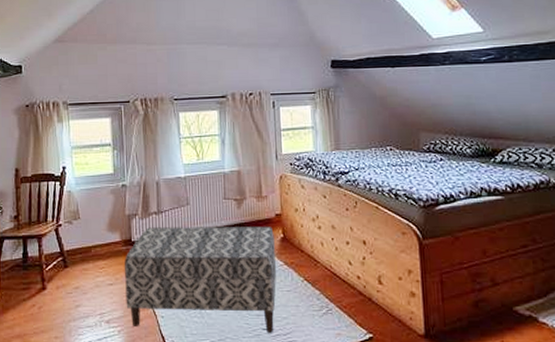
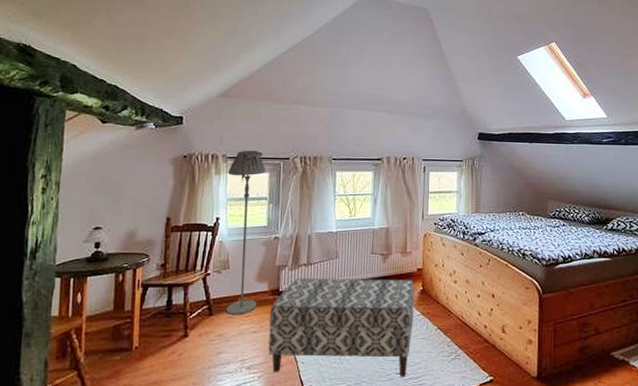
floor lamp: none [69,95,111,267] -> present [226,150,266,316]

